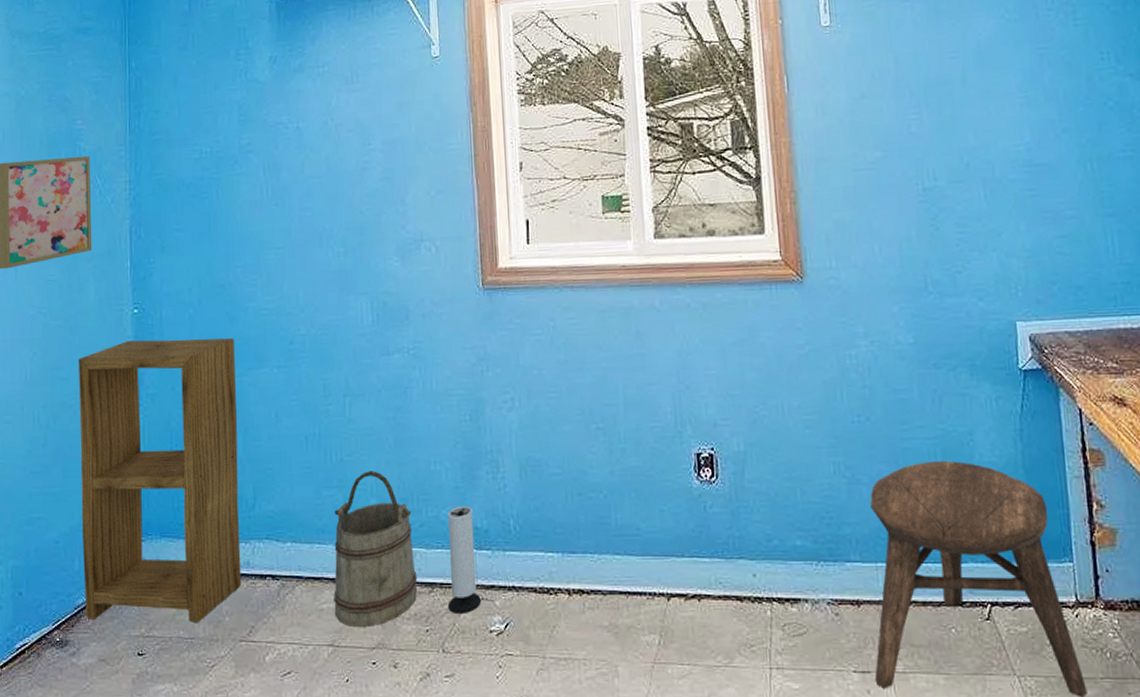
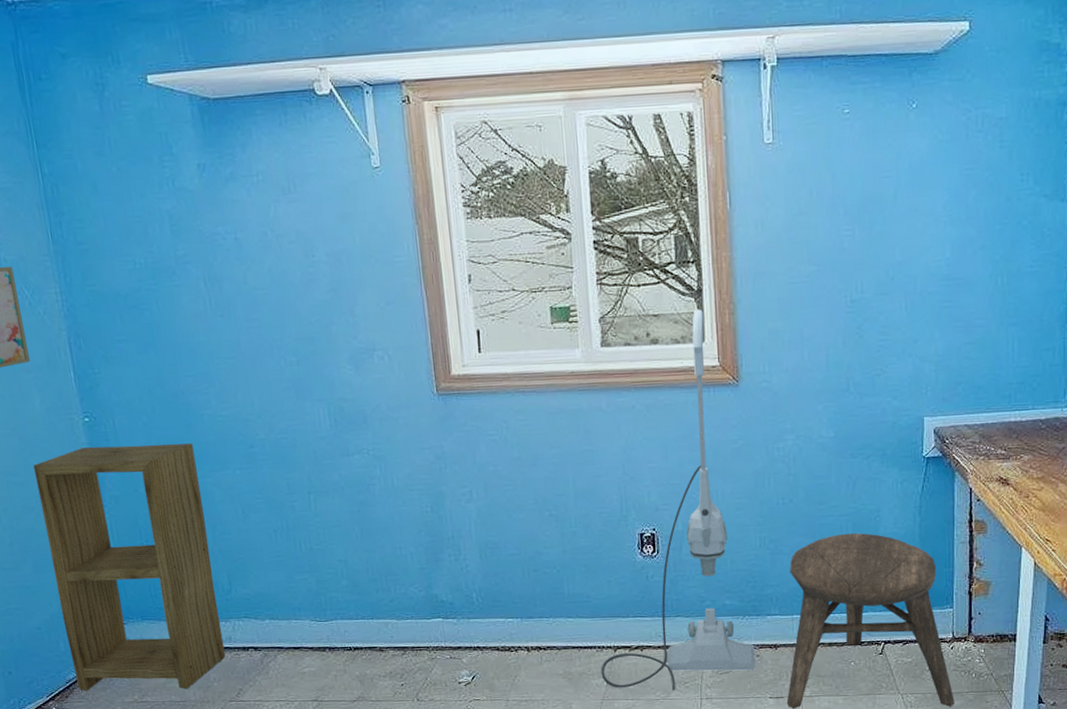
bucket: present [333,471,418,627] -> none [308,557,391,685]
speaker: present [447,505,482,615] -> none [414,583,450,671]
vacuum cleaner: none [651,198,835,656] -> present [600,309,756,691]

